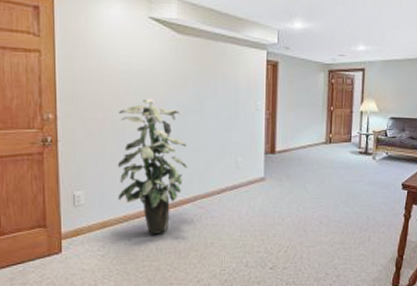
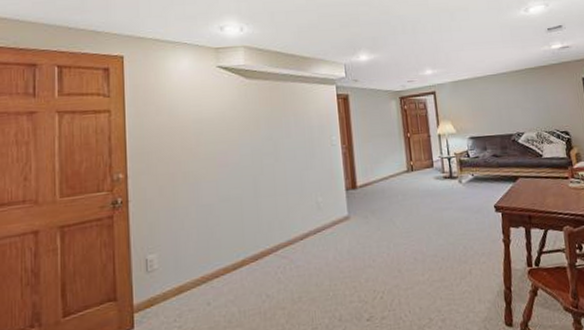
indoor plant: present [117,99,188,235] -> none [190,146,267,296]

